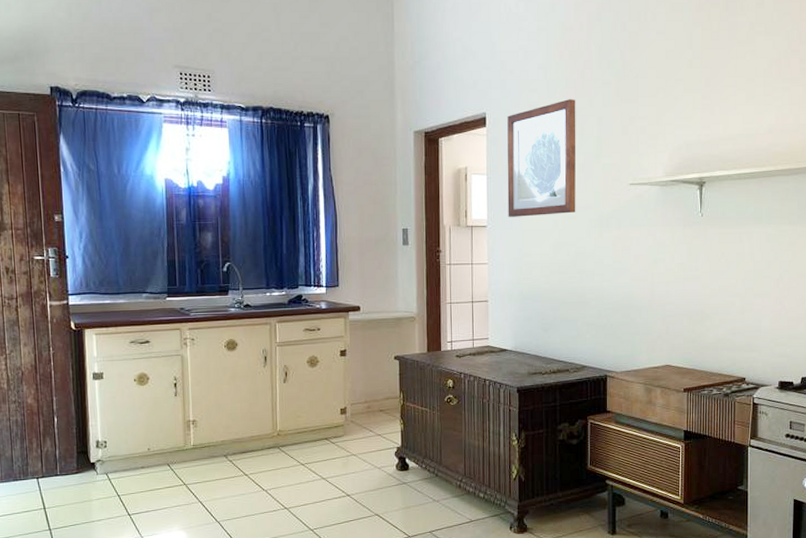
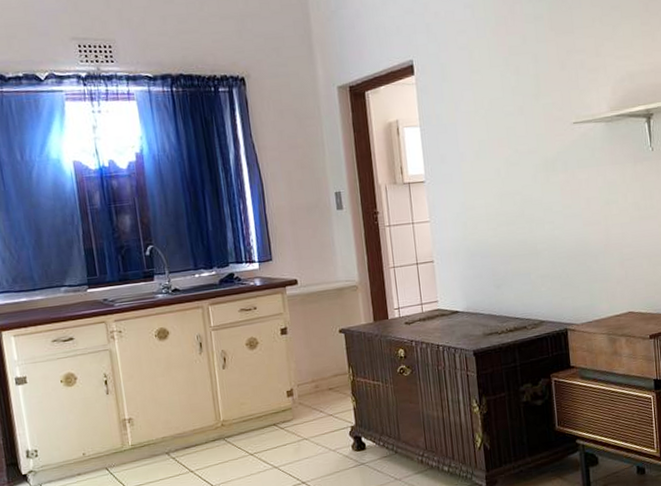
wall art: present [507,99,576,217] -> none [436,37,519,170]

